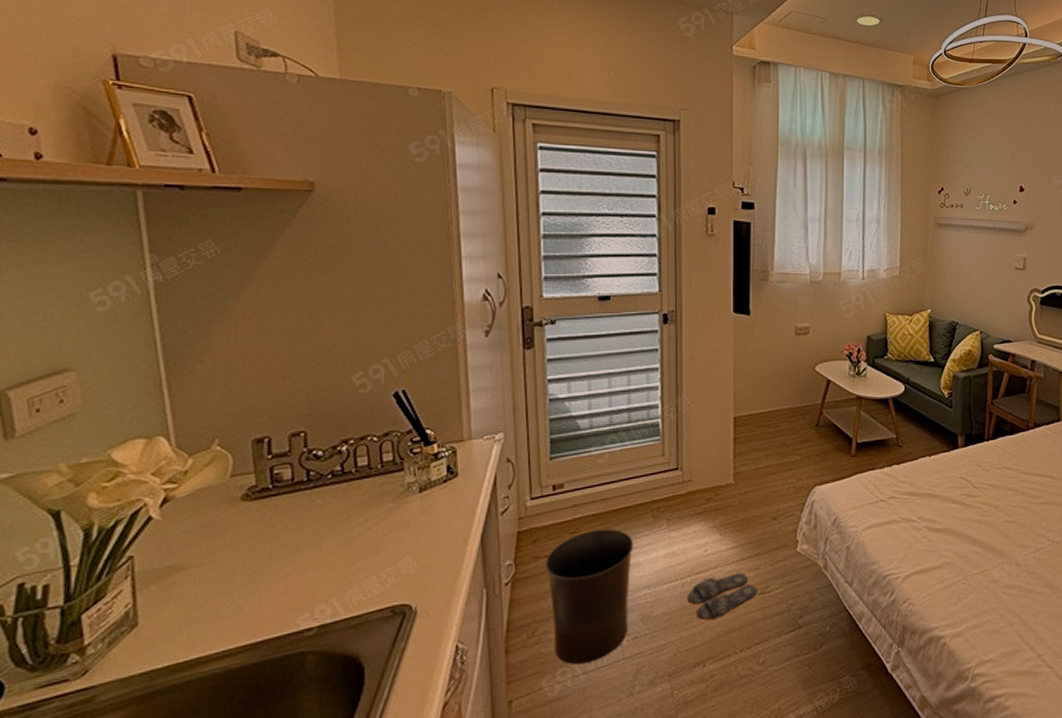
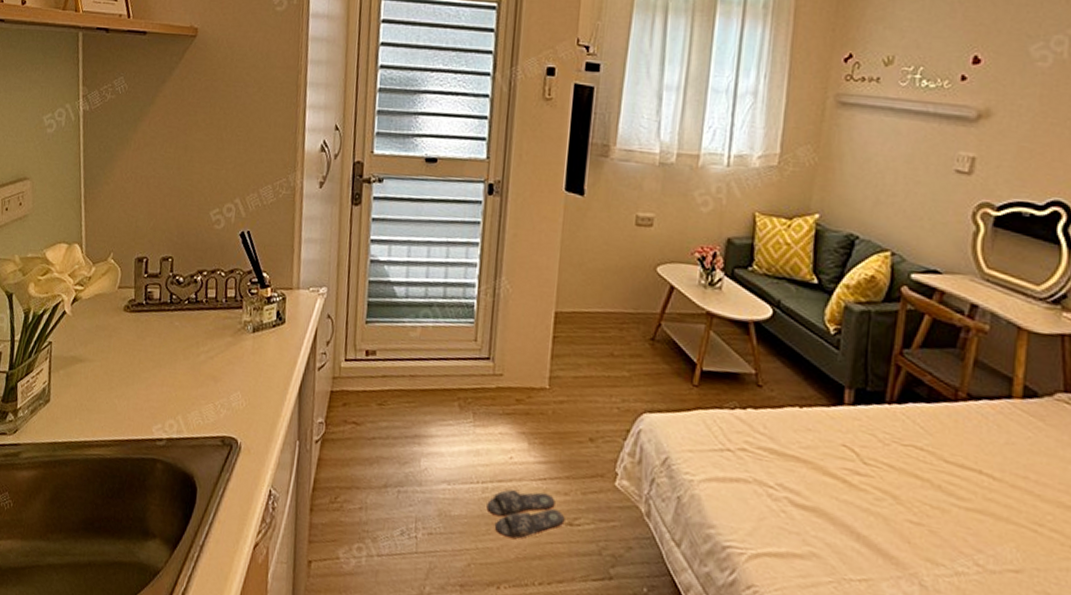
waste bin: present [546,528,634,665] -> none [352,406,438,546]

